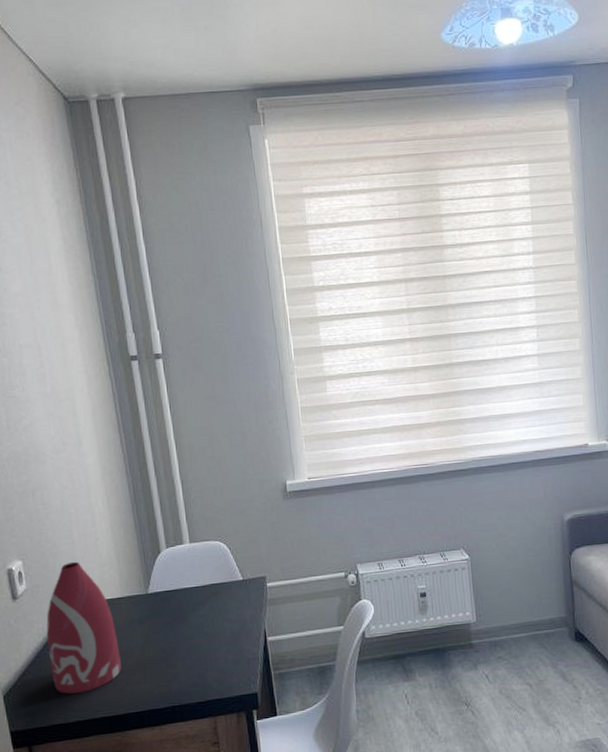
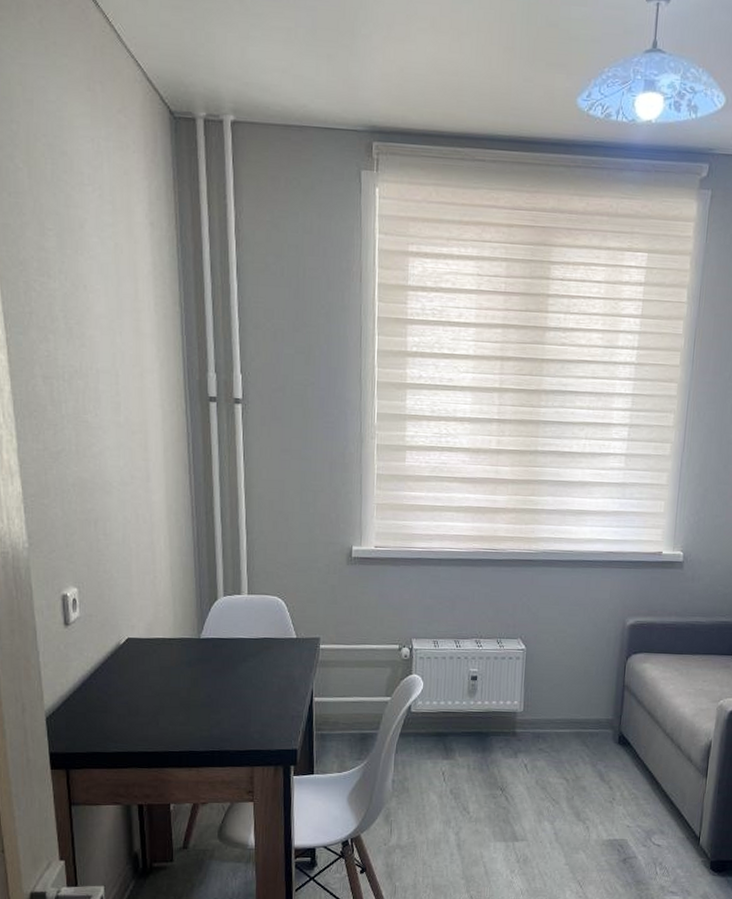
bottle: present [46,561,122,694] -> none [95,596,166,725]

